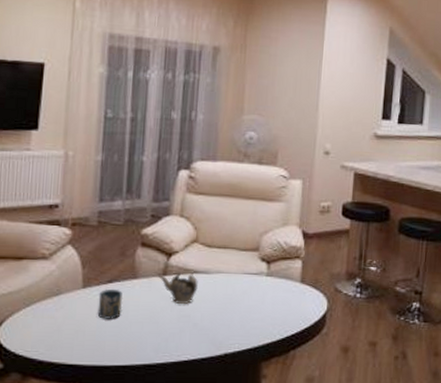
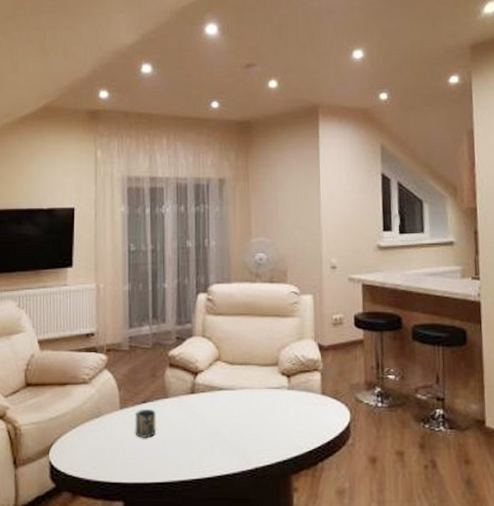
teapot: present [159,271,198,305] -> none [187,388,224,421]

